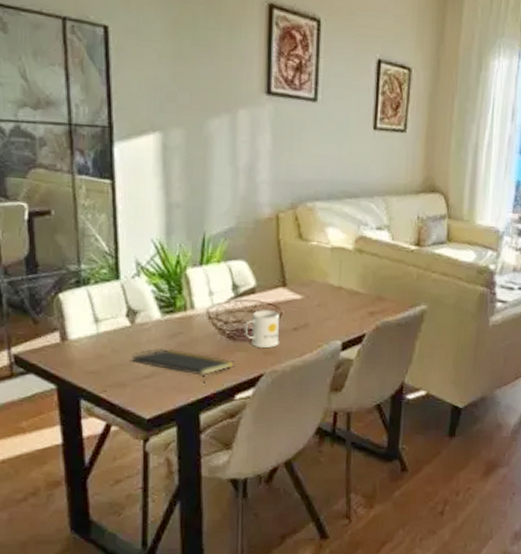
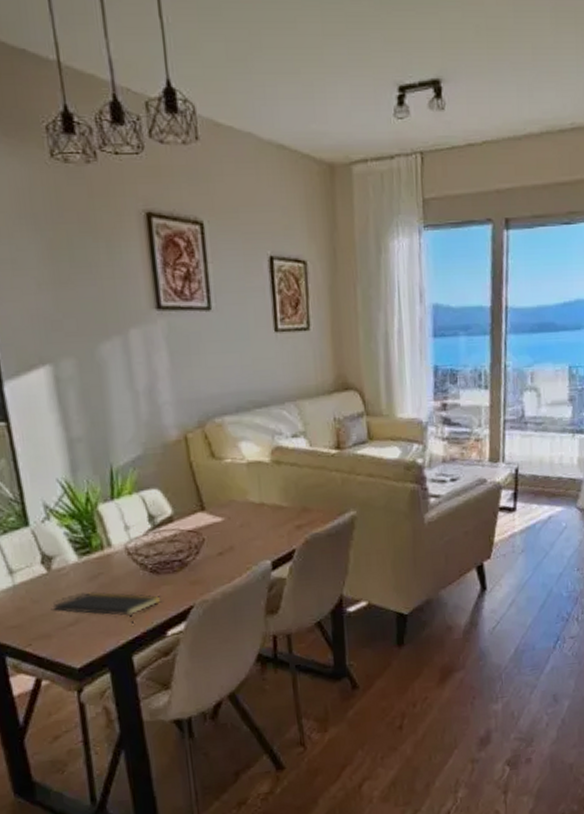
mug: present [244,310,280,348] -> none [166,537,206,578]

